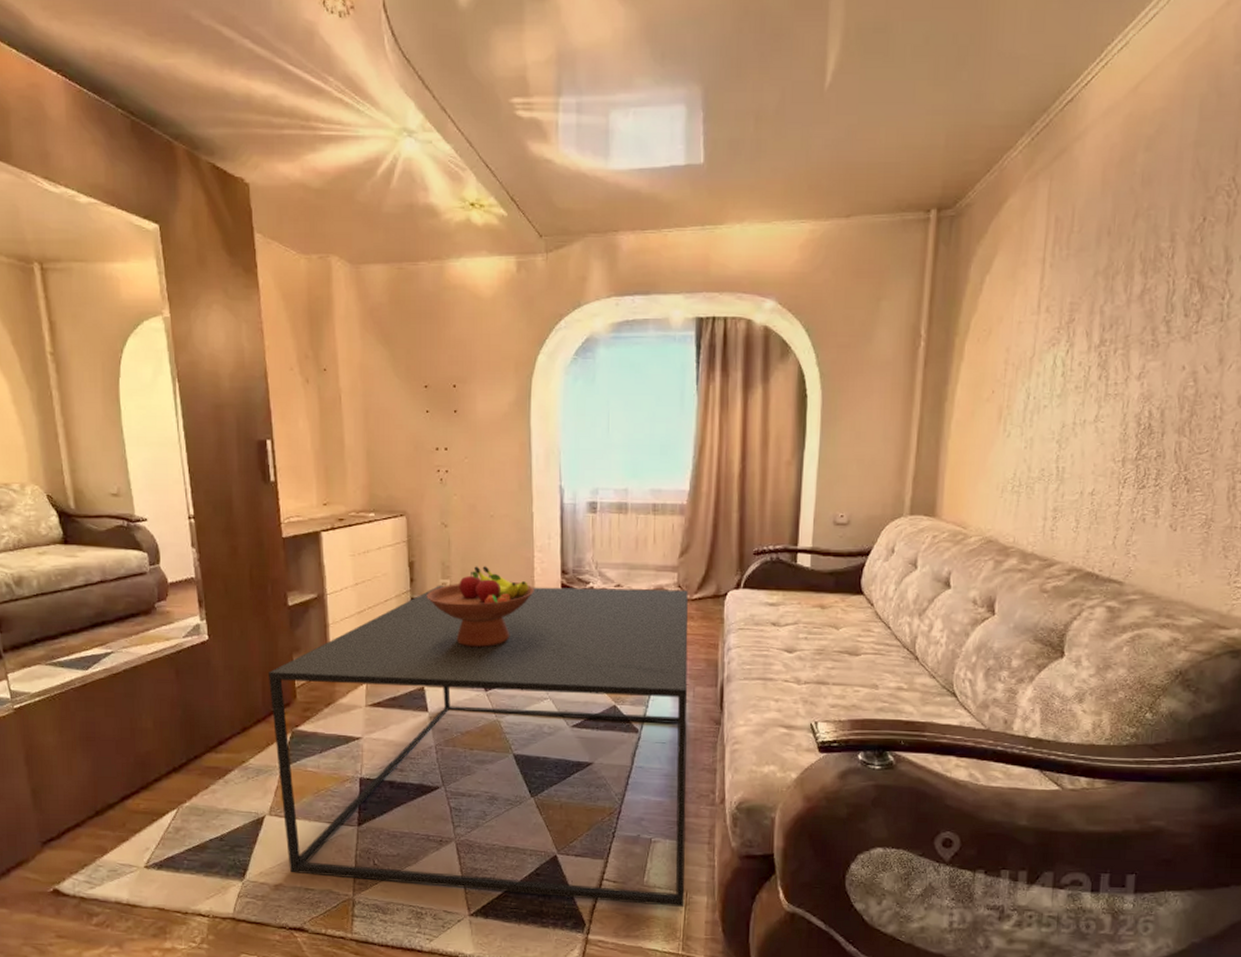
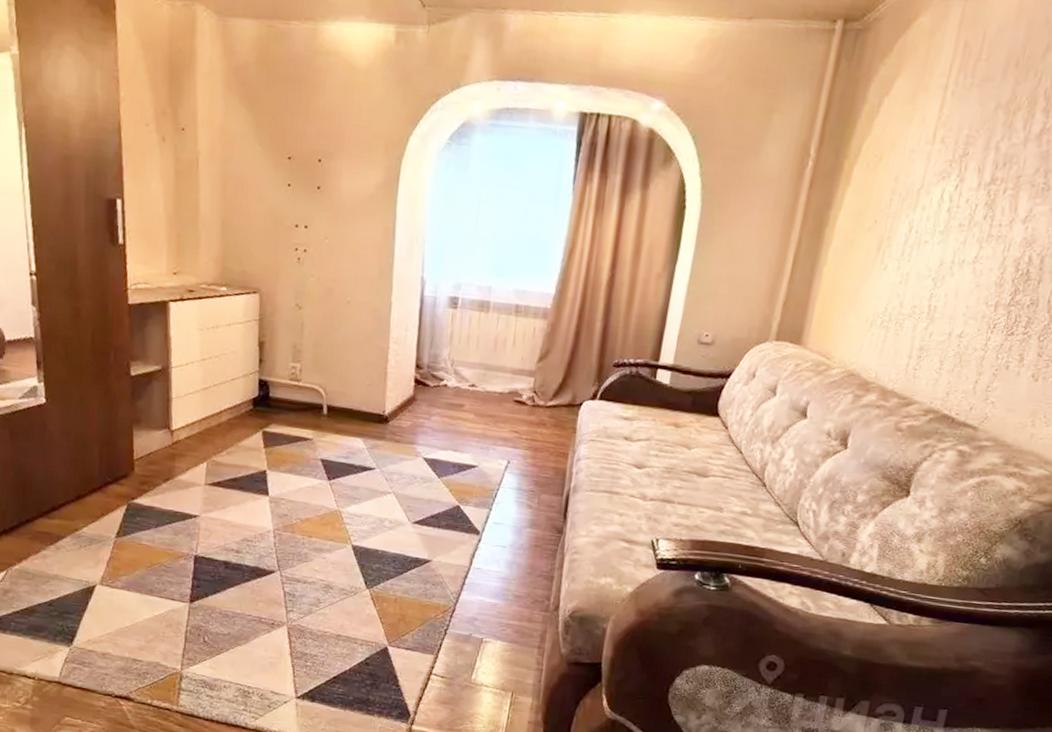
coffee table: present [269,585,688,907] -> none [106,368,543,706]
fruit bowl: present [426,566,534,648] -> none [275,352,387,436]

